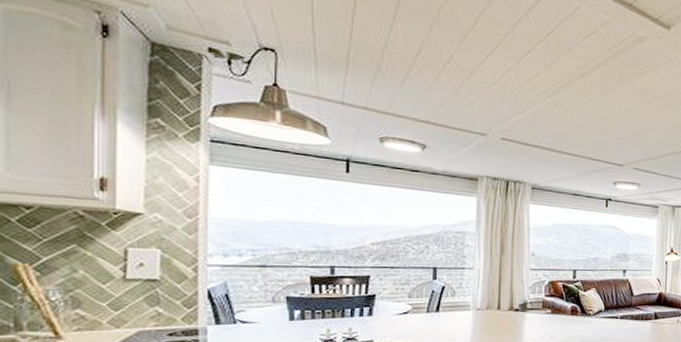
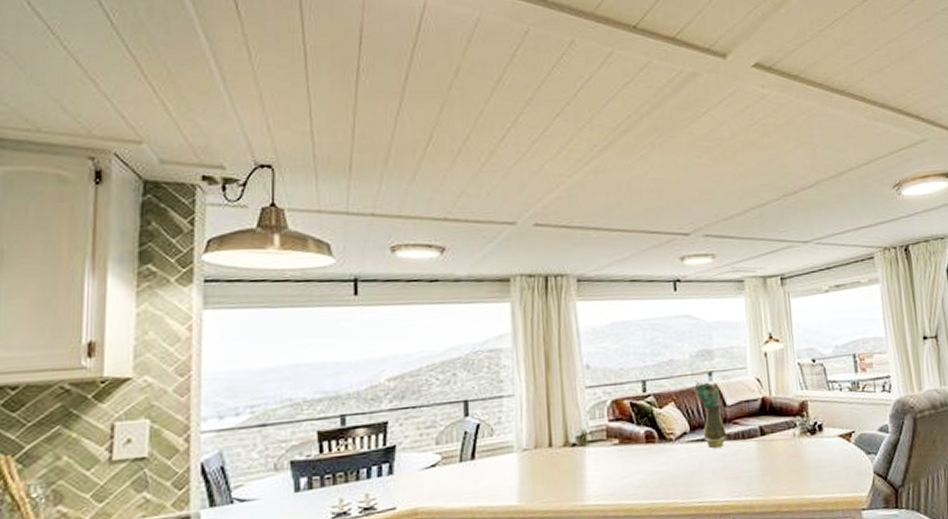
vase: none [611,274,631,323] -> present [695,380,727,448]

